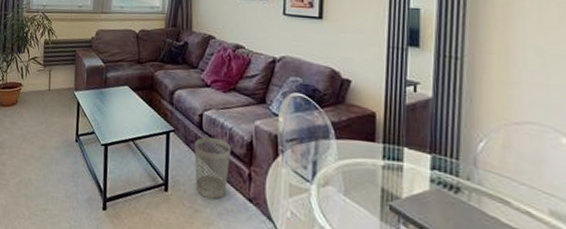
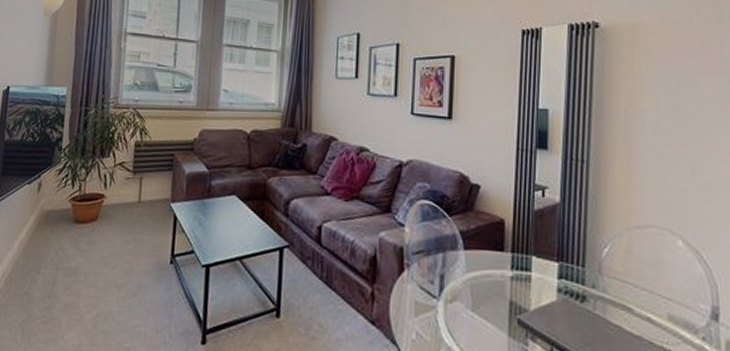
wastebasket: present [194,137,231,199] -> none [311,252,352,324]

